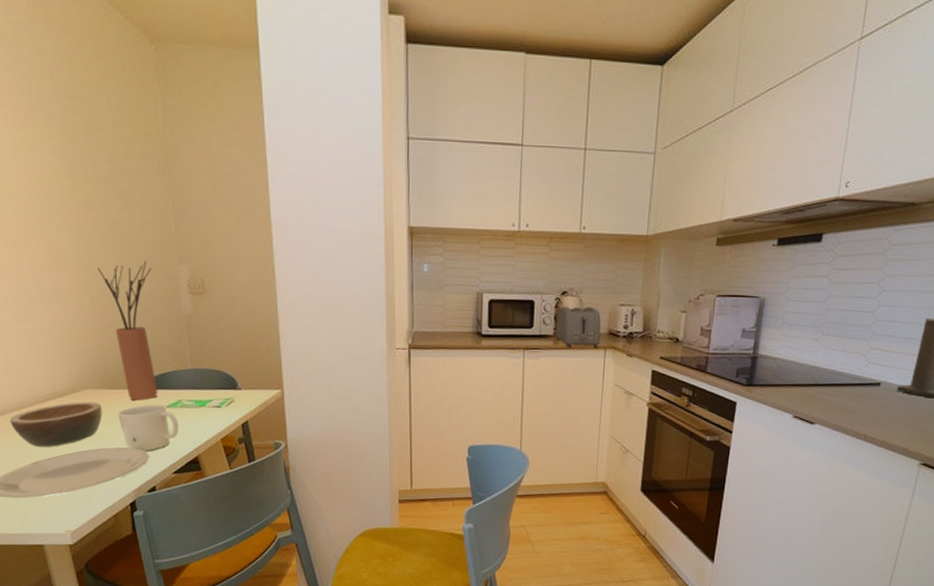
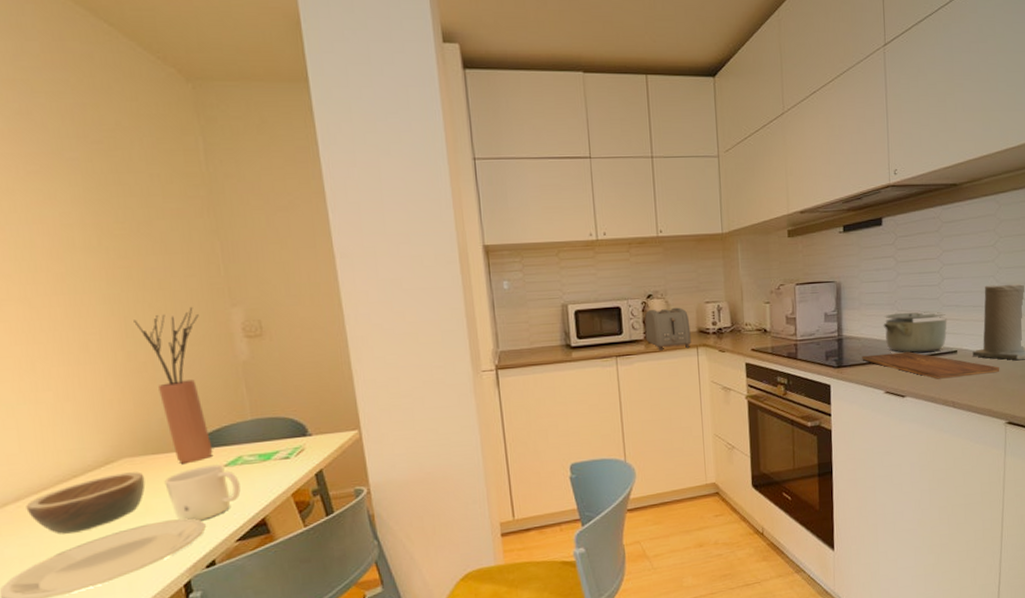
cutting board: none [774,376,925,412] -> present [862,351,1000,379]
saucepan: none [803,336,876,381] -> present [883,312,947,353]

